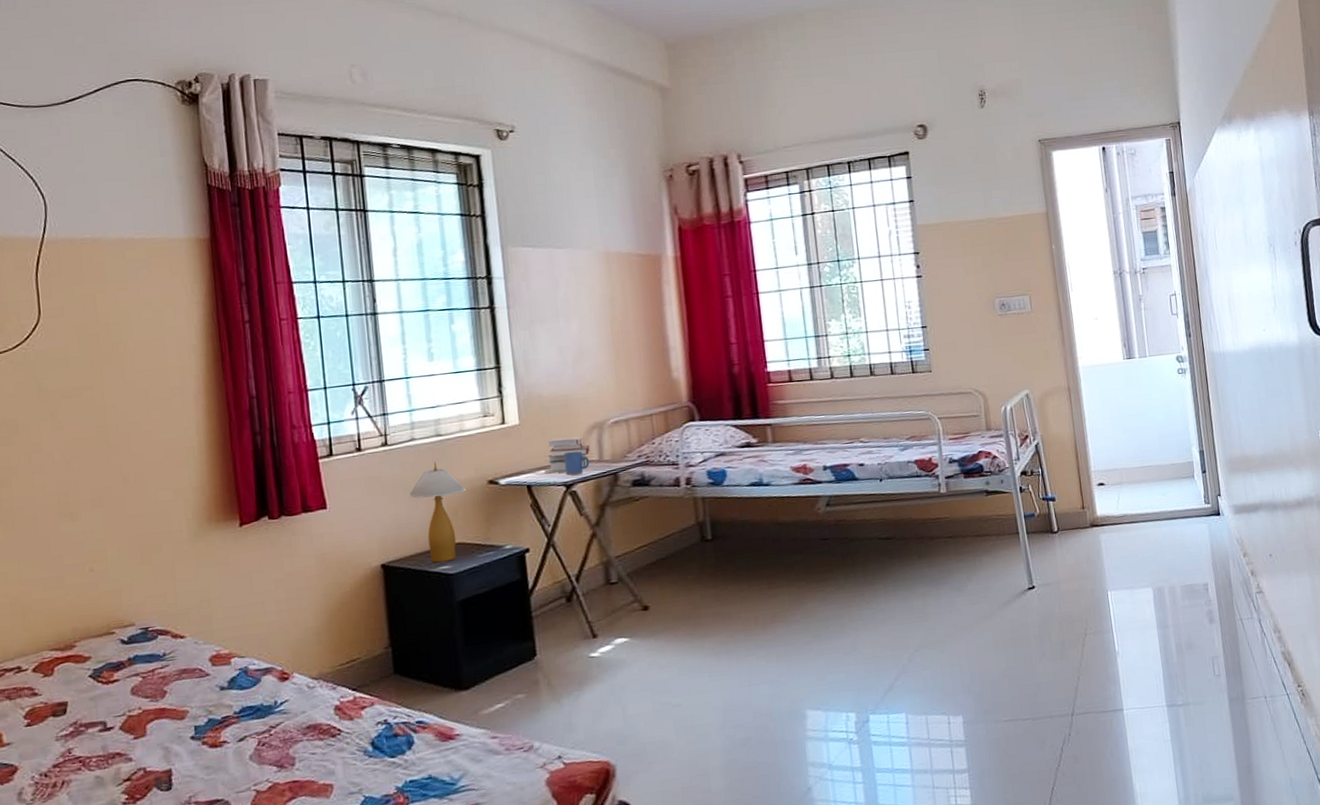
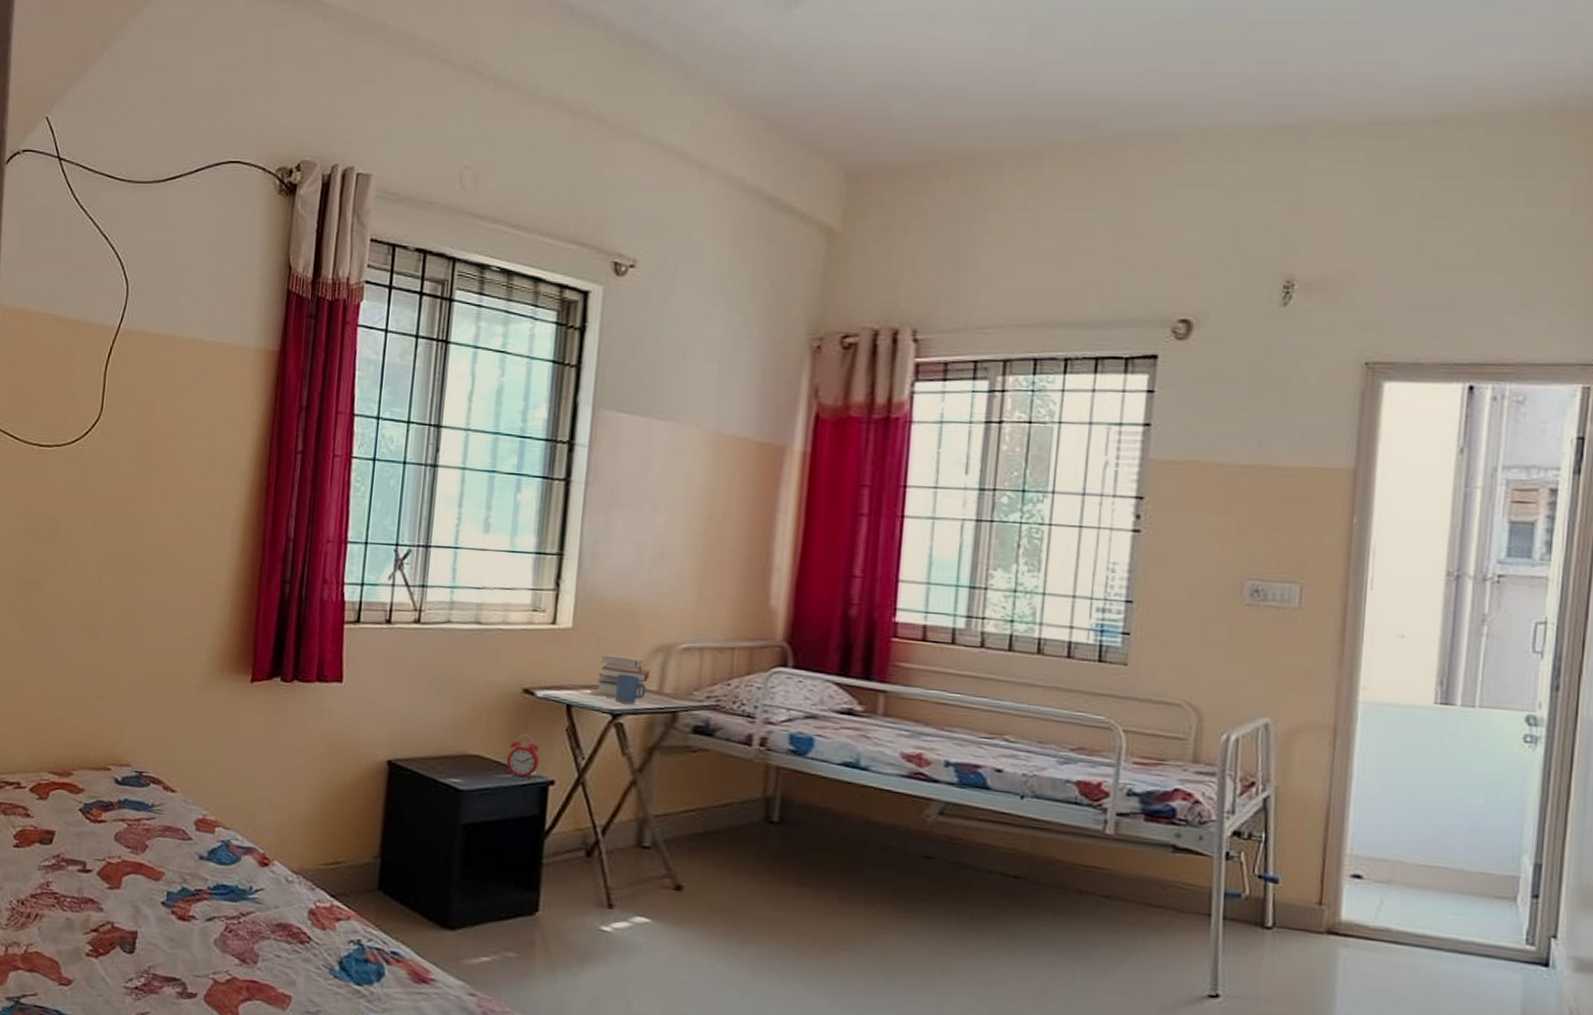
table lamp: present [408,461,467,563] -> none [431,653,498,775]
alarm clock: none [485,516,513,554] -> present [506,733,539,781]

